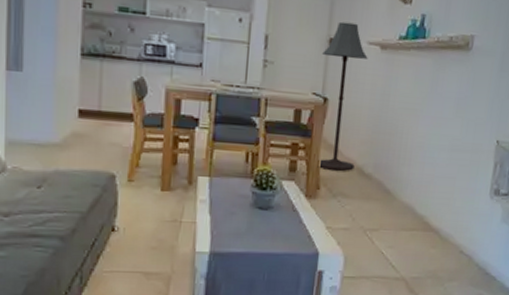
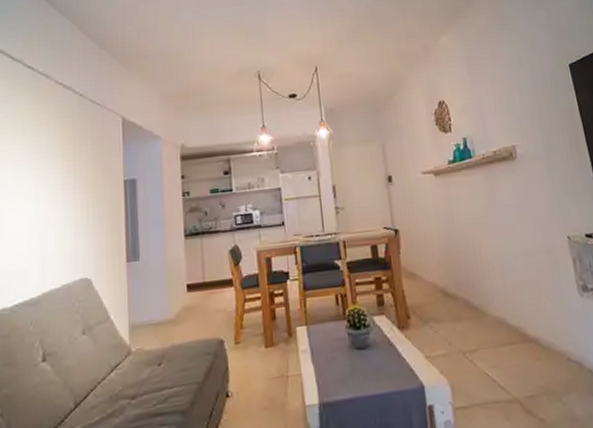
floor lamp: present [317,21,368,171] -> none [384,158,438,298]

